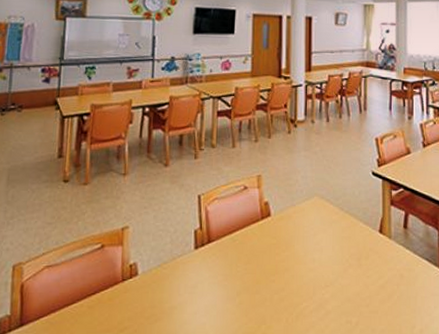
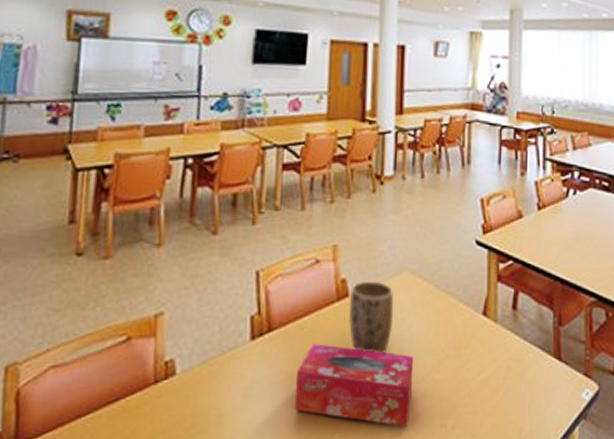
tissue box: none [230,253,324,322] -> present [295,344,414,427]
plant pot: none [271,204,307,263] -> present [349,281,394,354]

